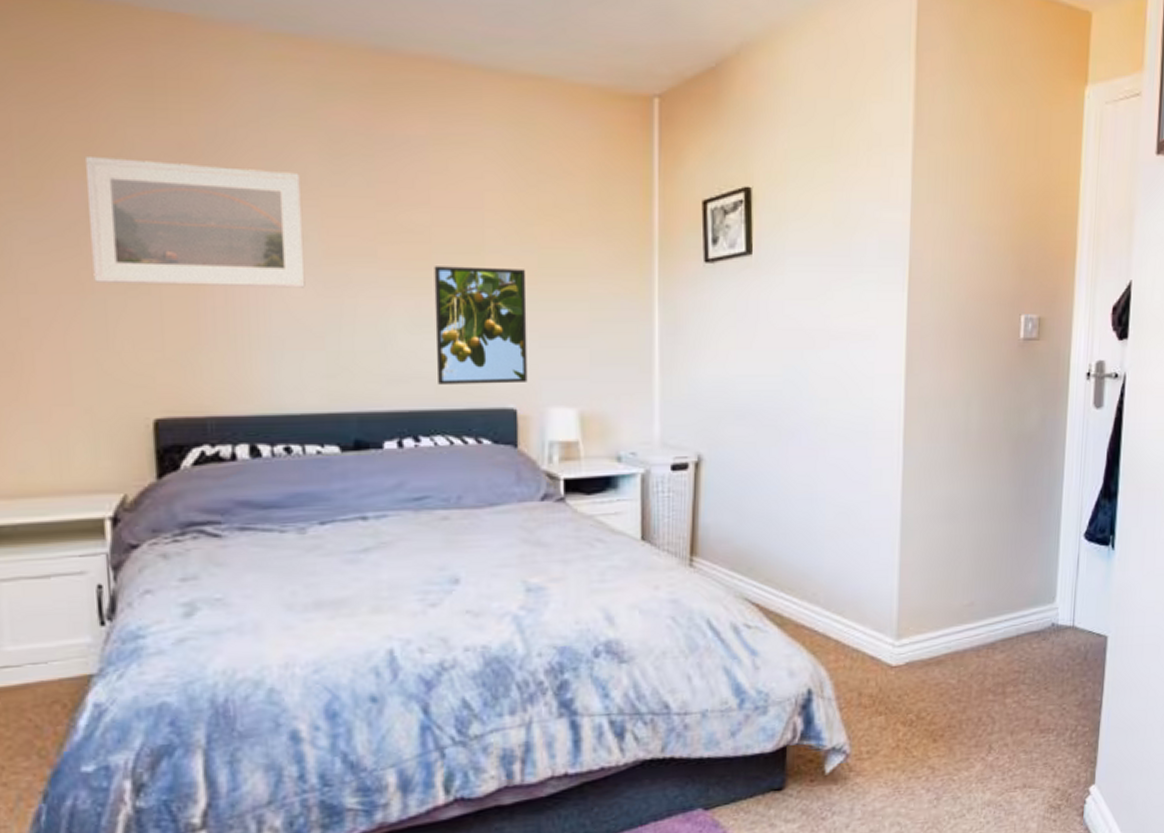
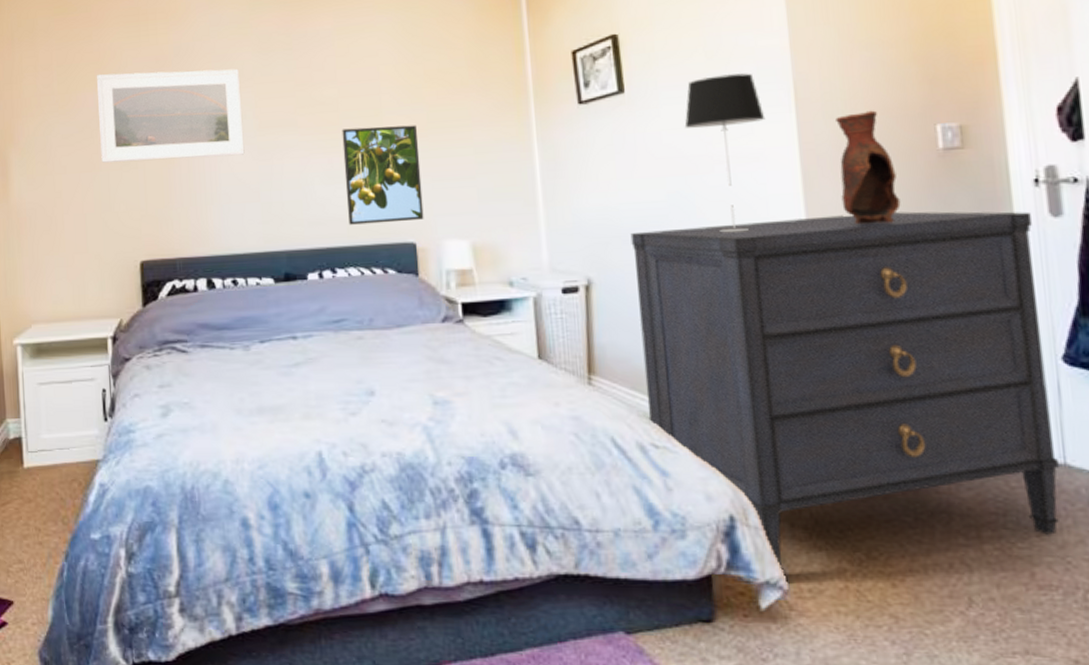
dresser: none [744,398,1080,738] -> present [630,211,1059,573]
table lamp: none [806,244,881,411] -> present [684,73,766,233]
vase: none [936,296,984,408] -> present [835,110,901,225]

